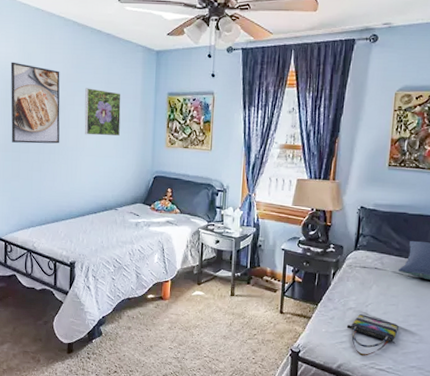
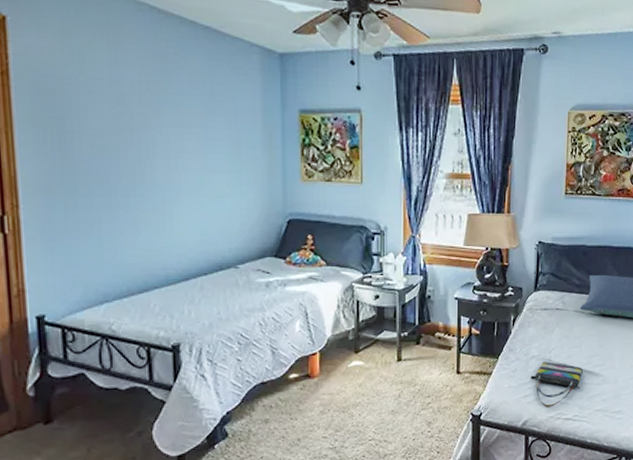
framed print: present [10,62,60,144] -> none [48,61,143,182]
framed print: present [84,88,121,137] -> none [177,102,234,169]

